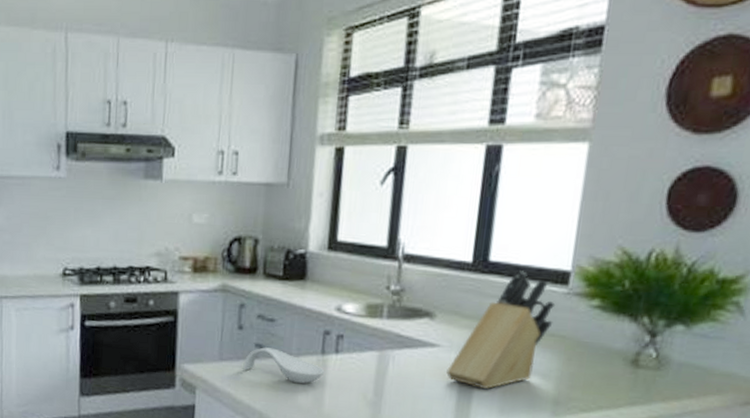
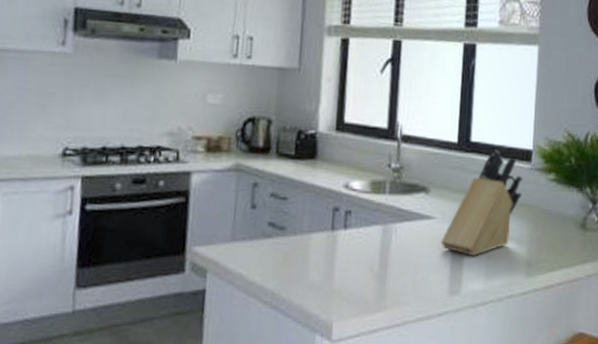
spoon rest: present [243,347,325,384] -> none [256,226,335,260]

